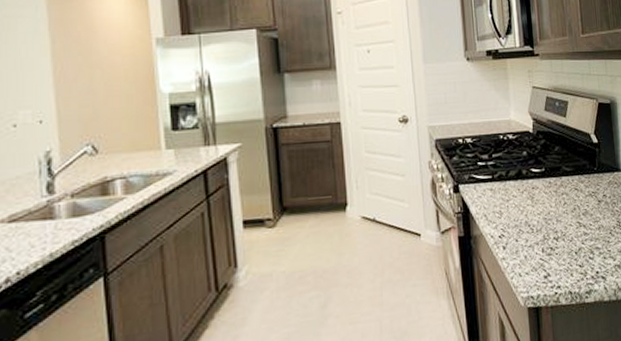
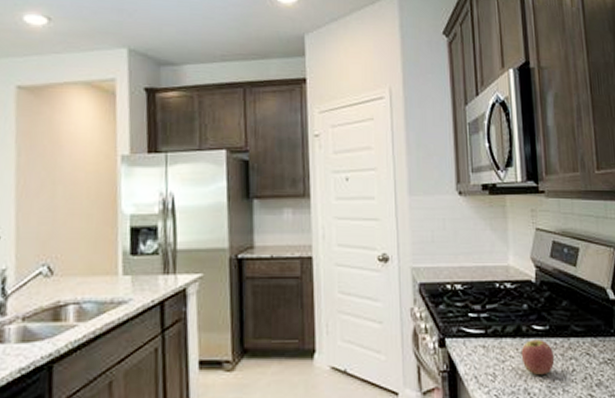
apple: none [522,180,550,210] -> present [521,340,555,376]

